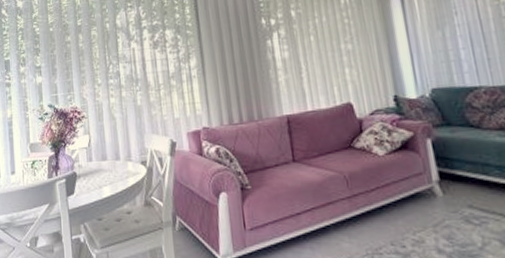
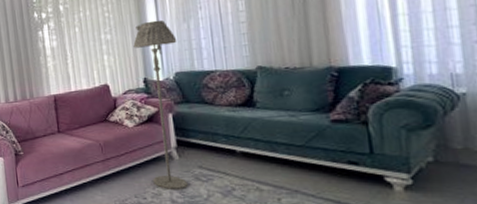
floor lamp: none [379,27,457,237] -> present [133,19,188,190]

